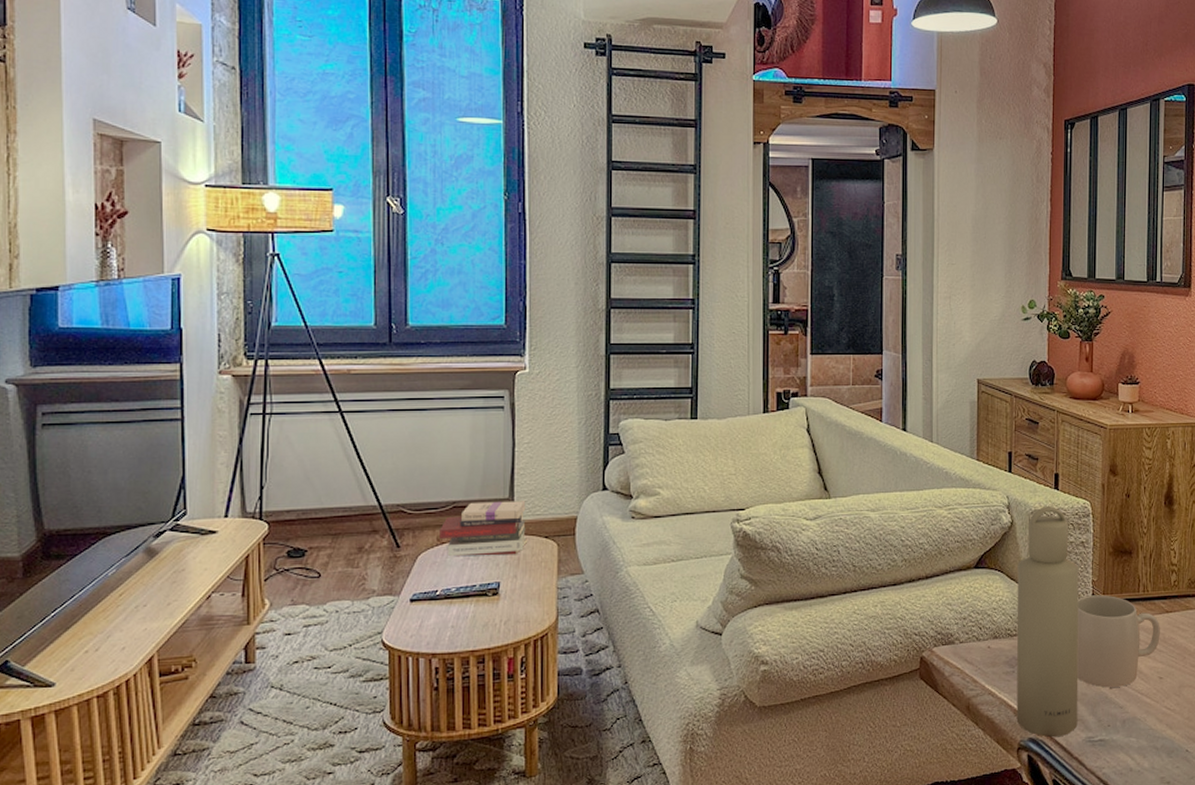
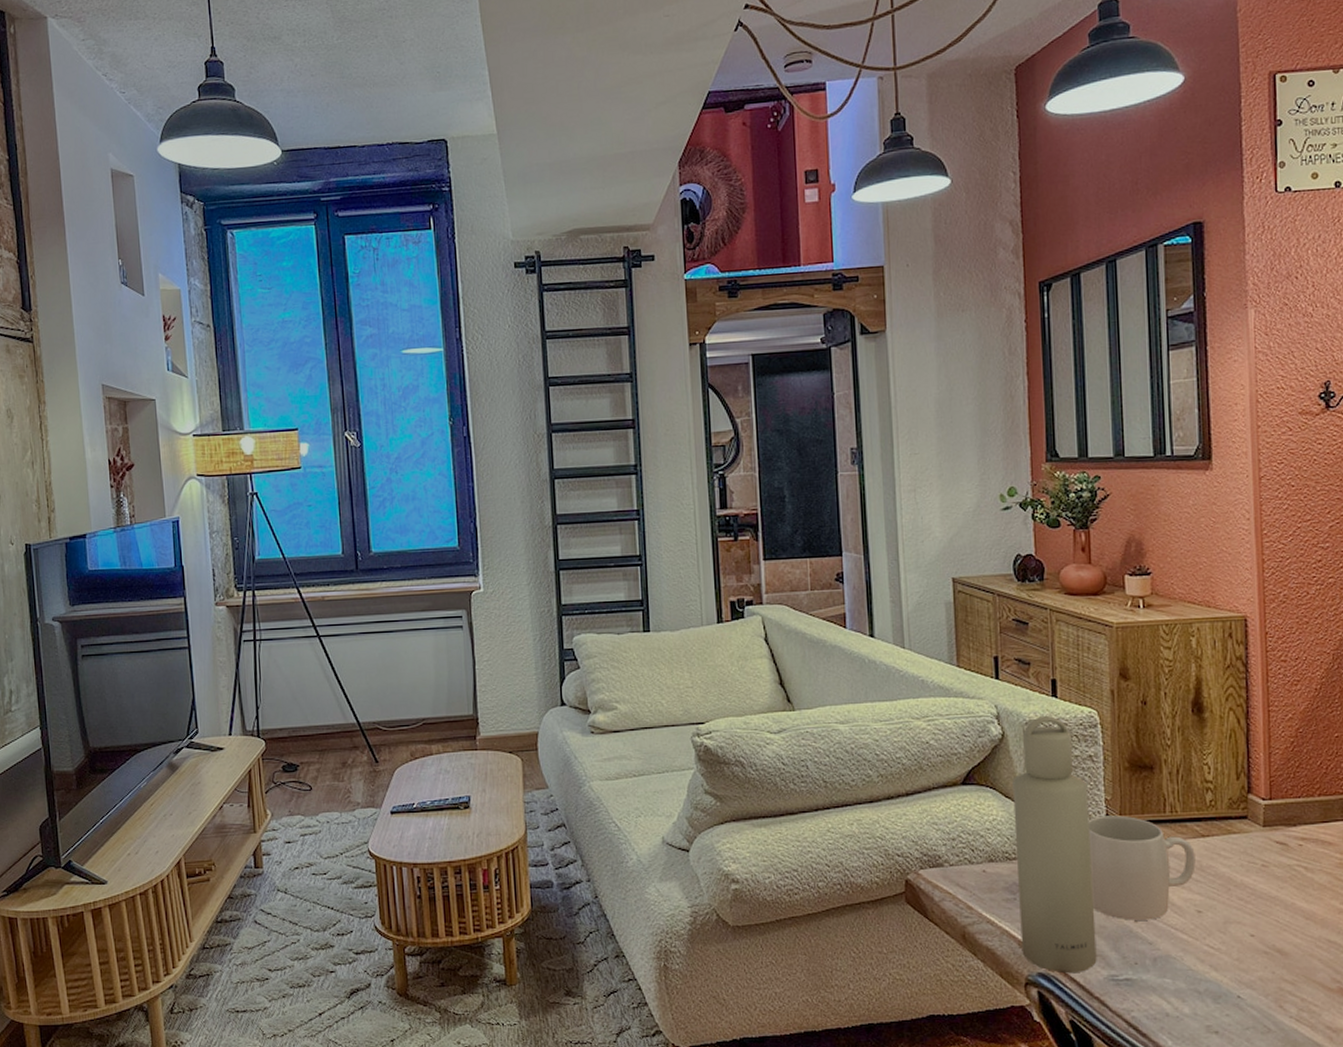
books: present [440,501,528,557] -> none [412,717,494,772]

